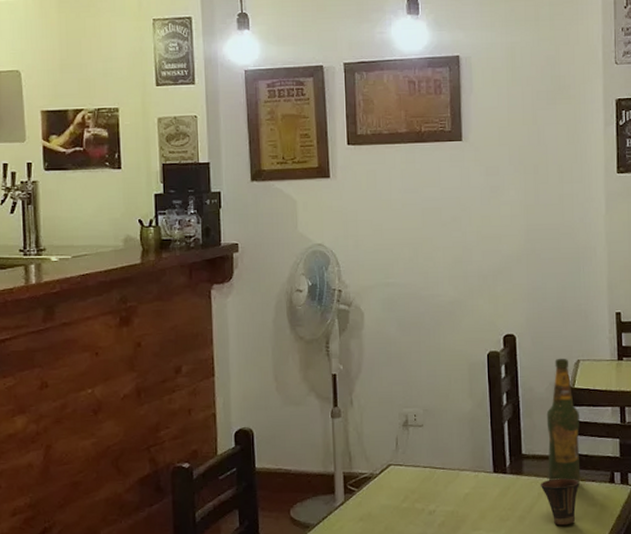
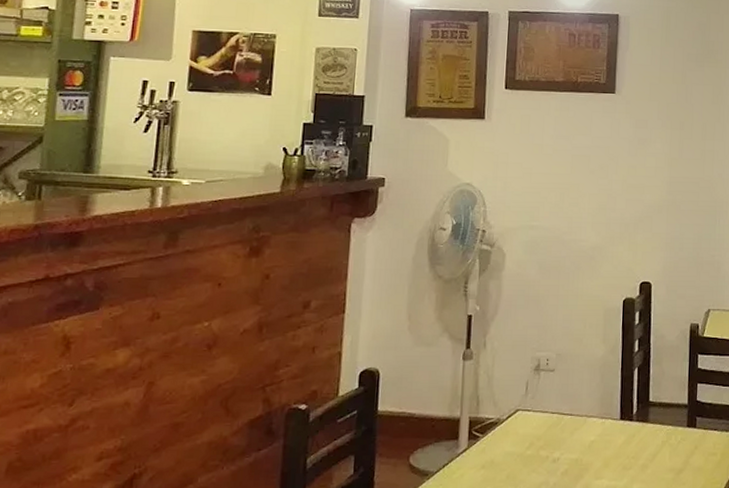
cup: present [541,478,580,526] -> none [665,426,703,475]
beer bottle: present [546,358,581,482] -> none [673,307,706,431]

